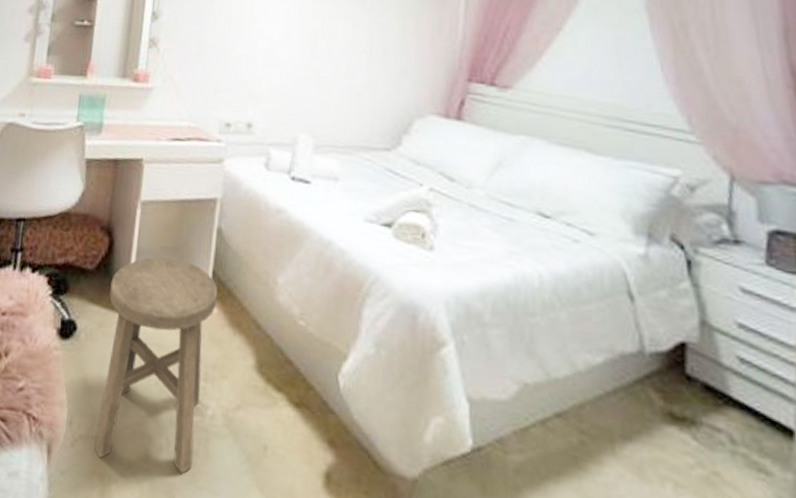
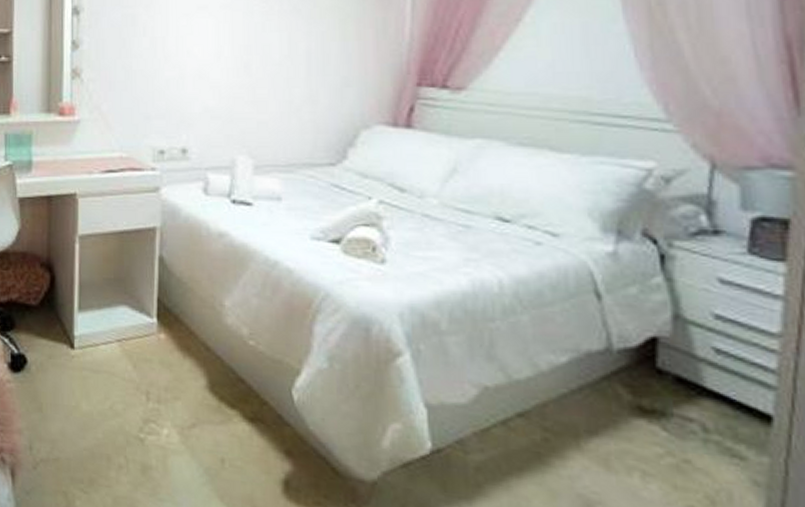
stool: present [94,257,218,475] -> none [56,288,165,489]

